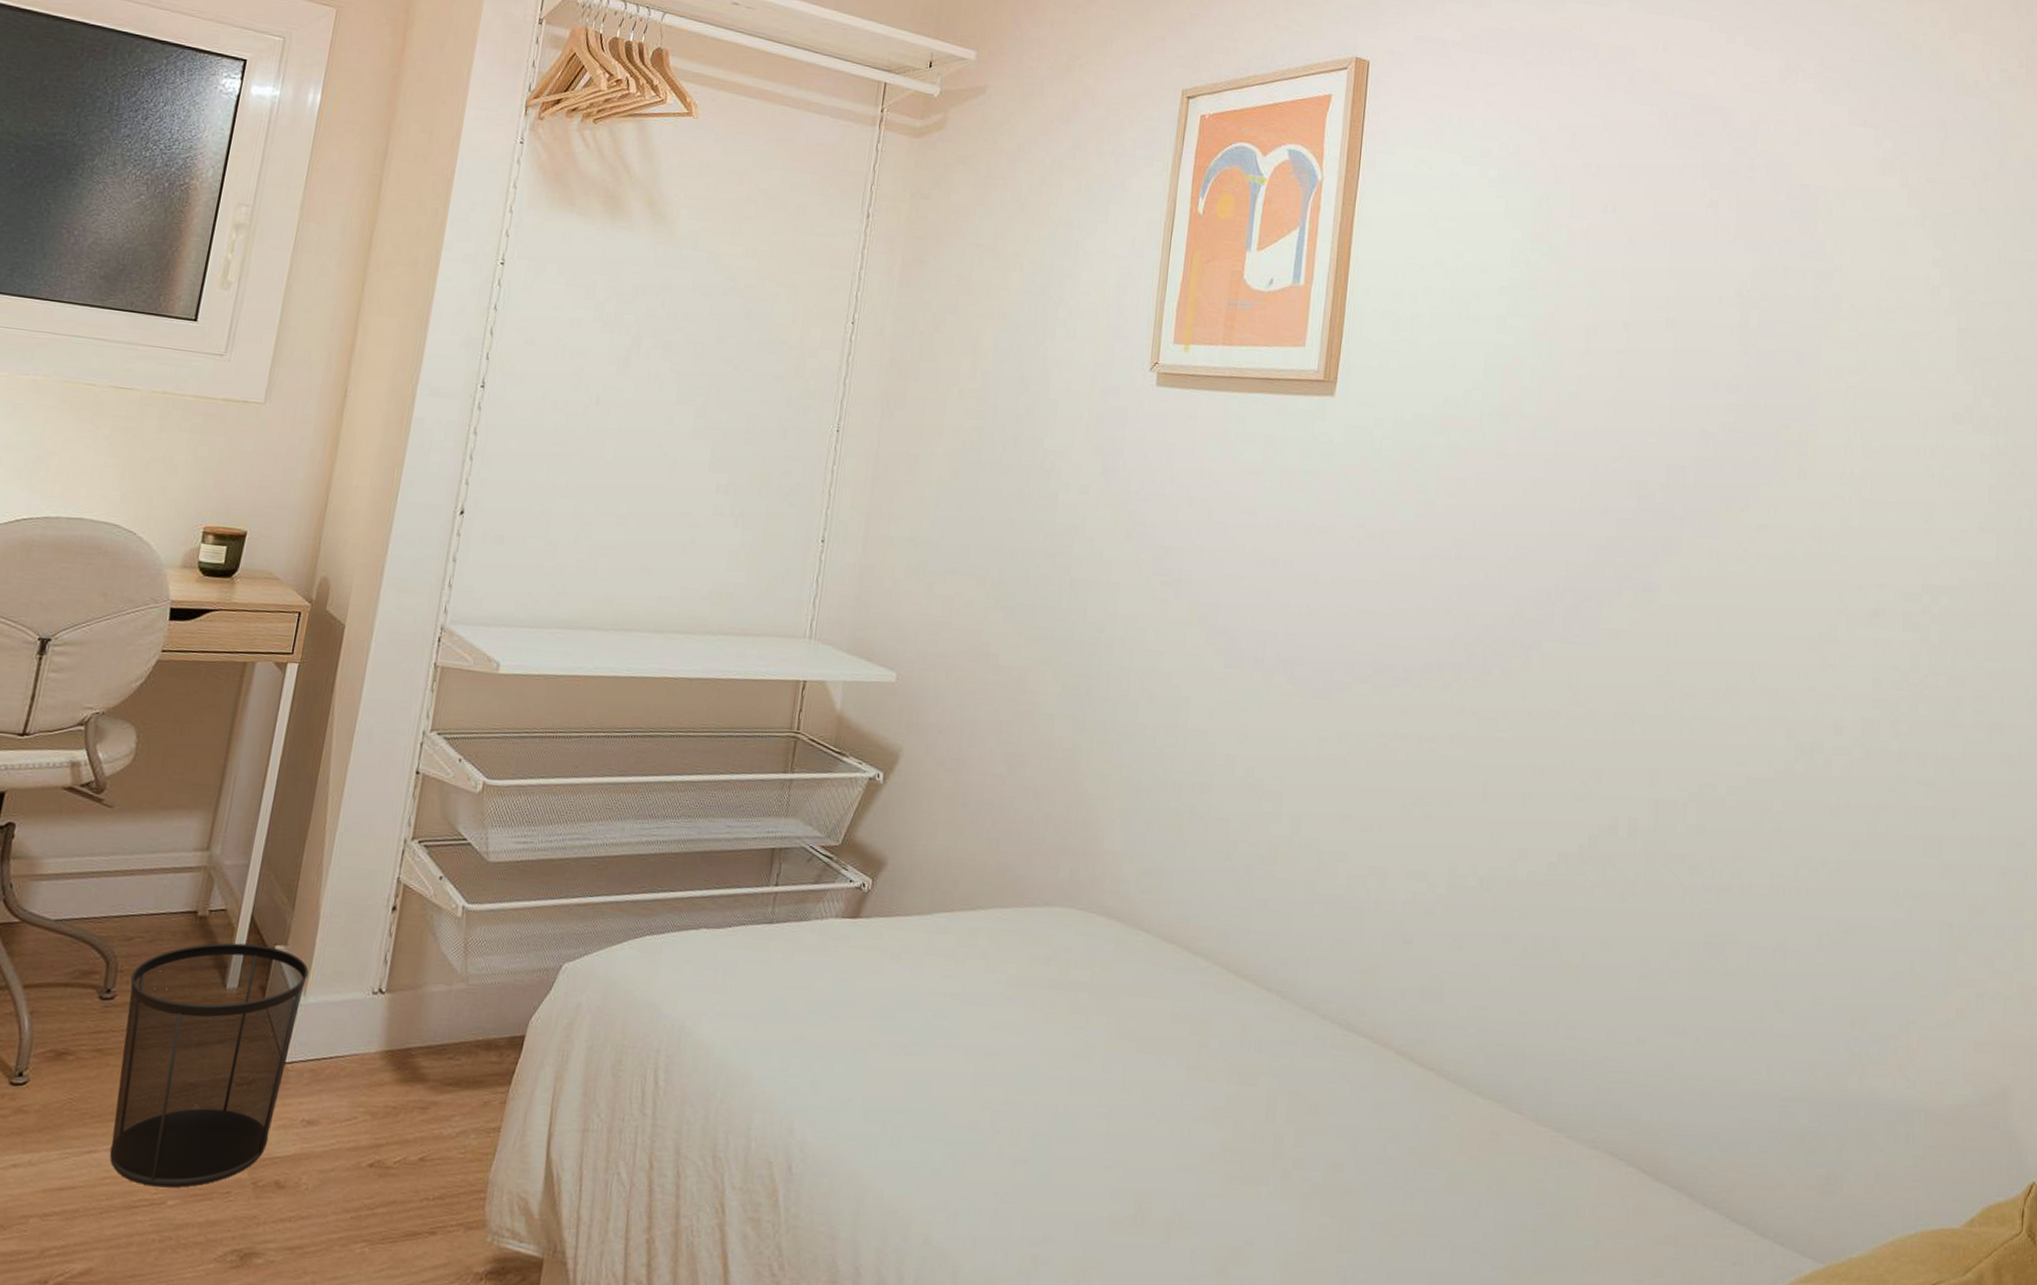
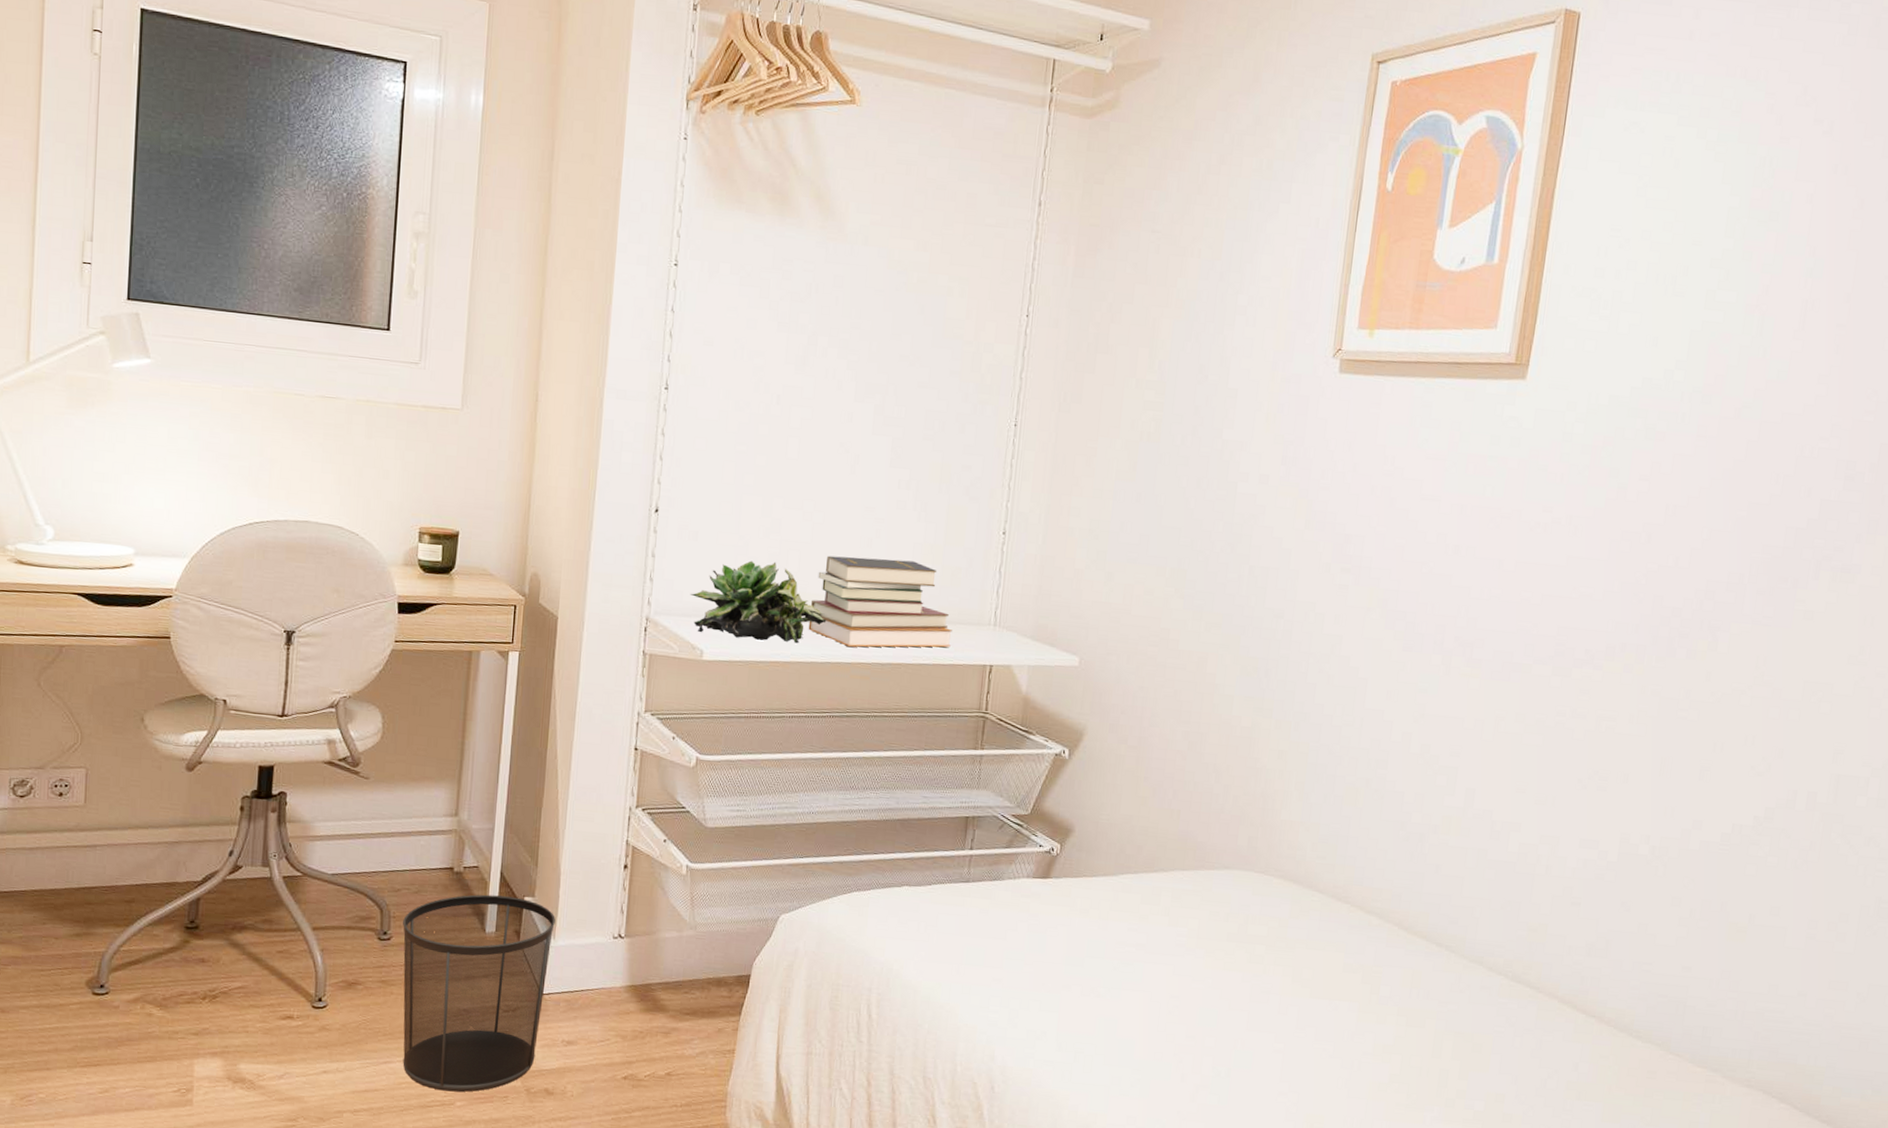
succulent plant: none [490,566,634,657] -> present [689,560,827,644]
books: none [614,562,766,662] -> present [808,555,952,648]

